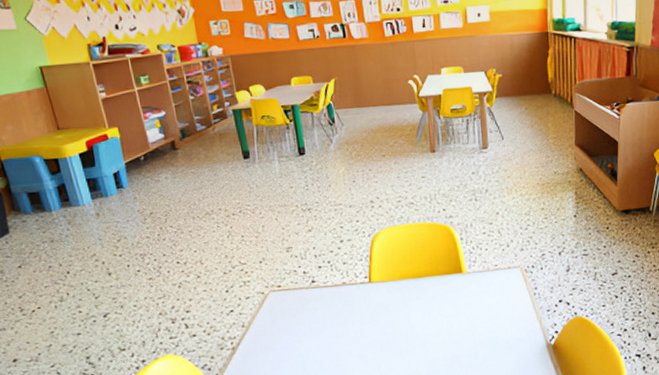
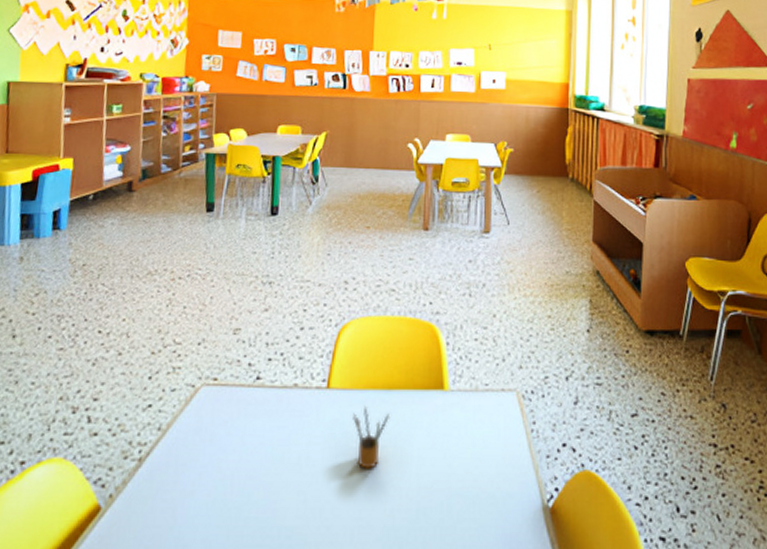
pencil box: none [393,292,423,335] -> present [353,407,391,469]

